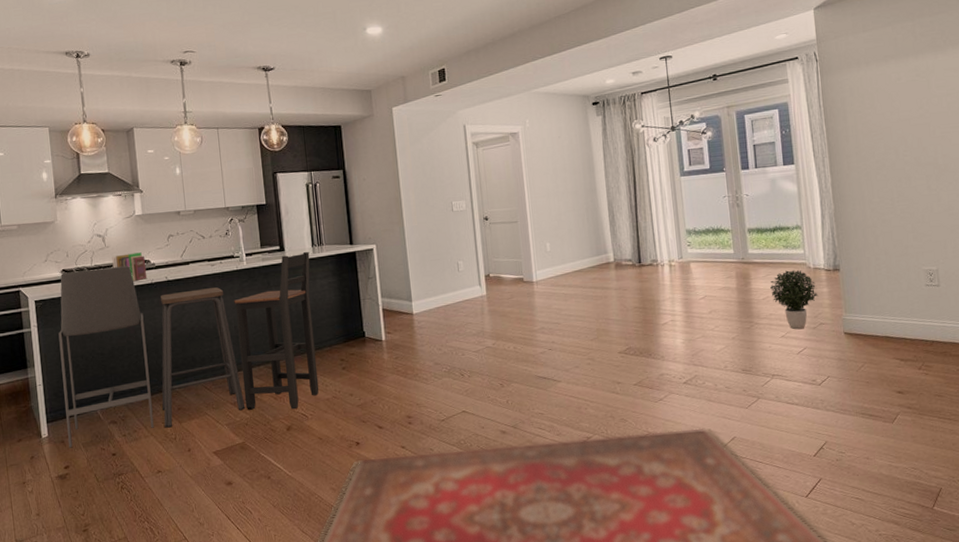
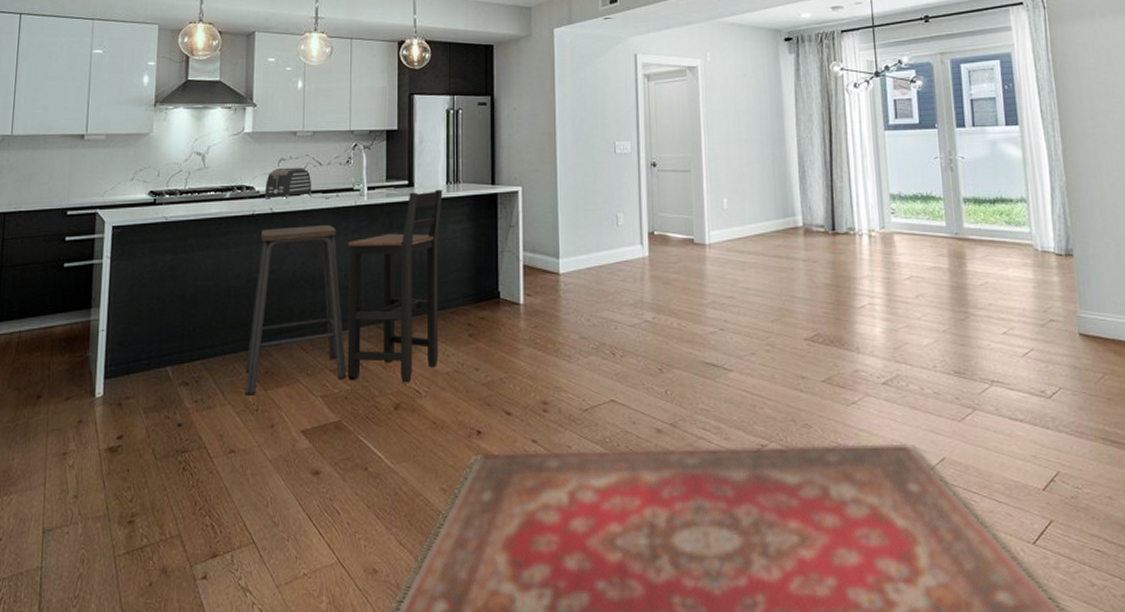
bar stool: present [58,265,154,448] -> none [125,191,238,413]
books: present [112,252,148,282] -> none [209,177,249,211]
toaster: none [159,241,199,270] -> present [265,167,312,199]
potted plant: present [770,269,819,330] -> none [989,251,1049,326]

